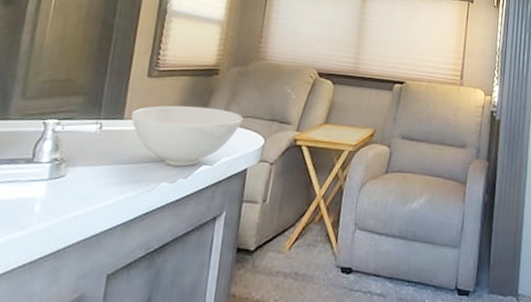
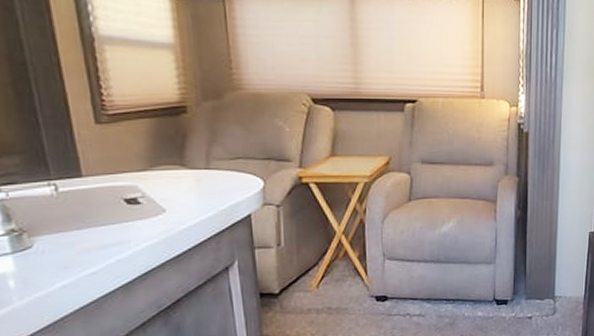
bowl: present [131,105,244,167] -> none [90,152,233,221]

